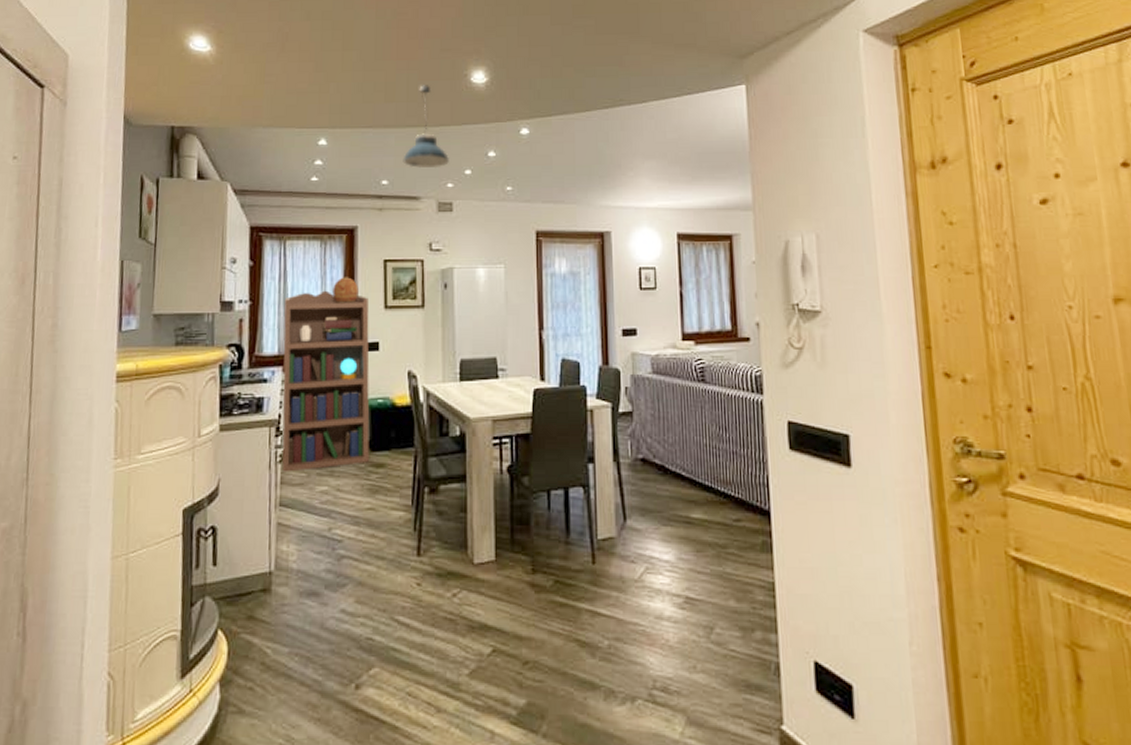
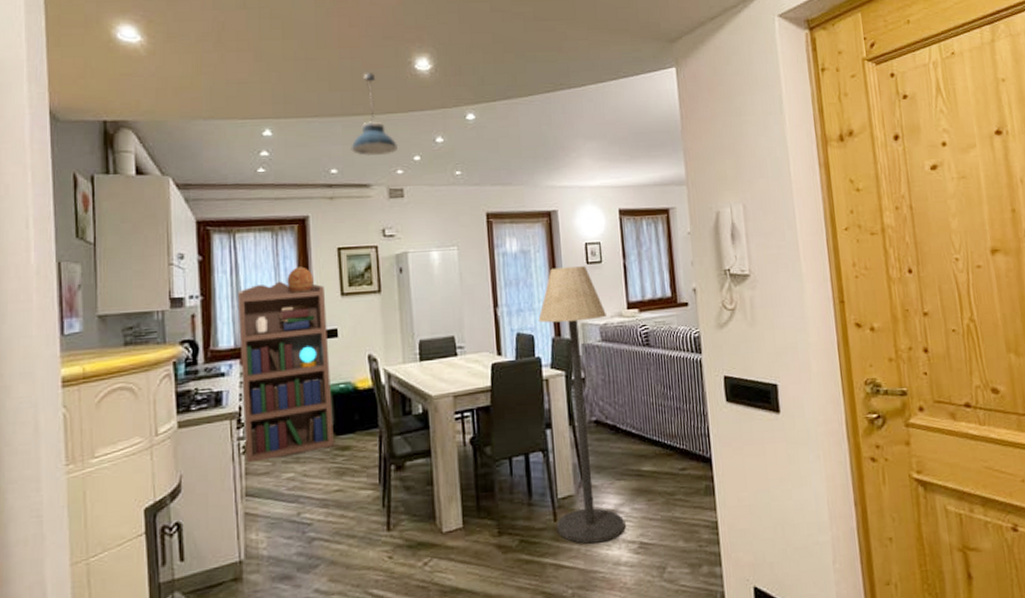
floor lamp: none [585,292,669,592] -> present [538,266,625,544]

